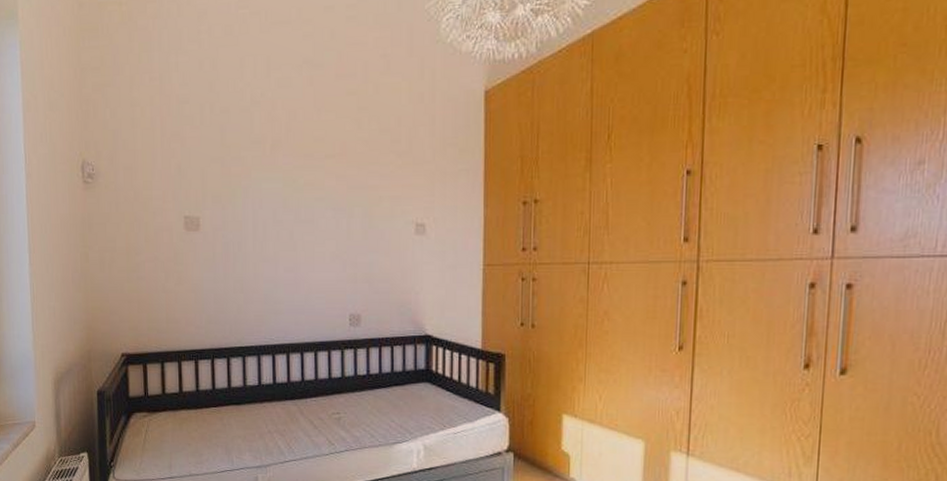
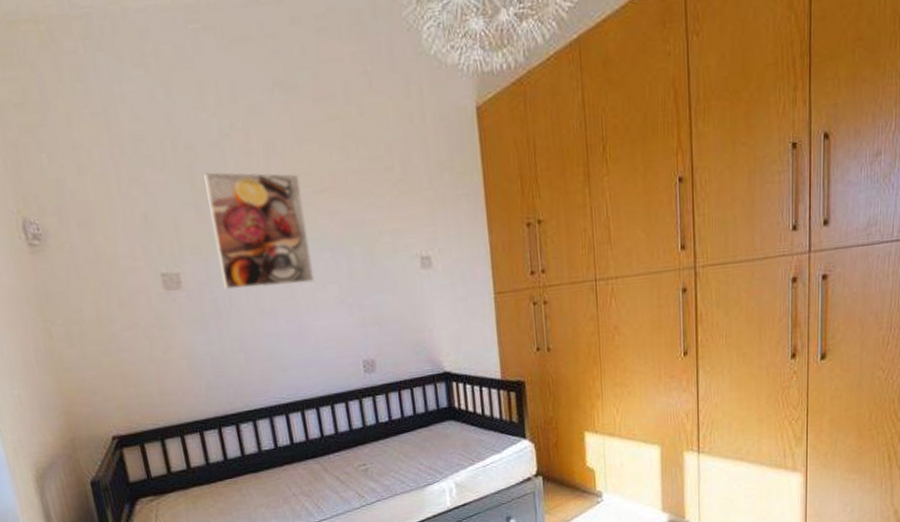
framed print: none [233,133,316,237] -> present [204,172,315,289]

